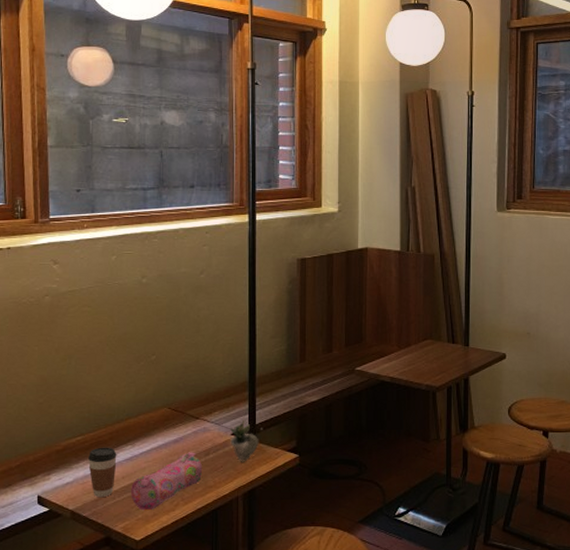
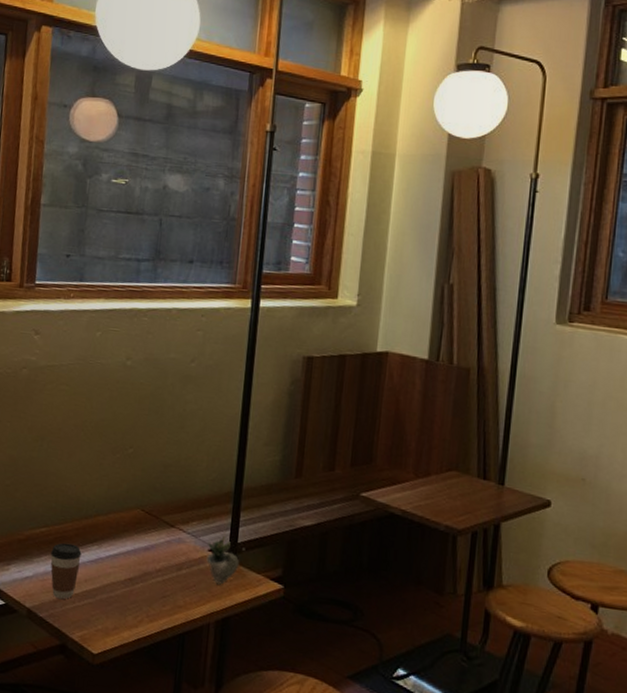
pencil case: present [131,452,202,511] -> none [92,563,173,623]

